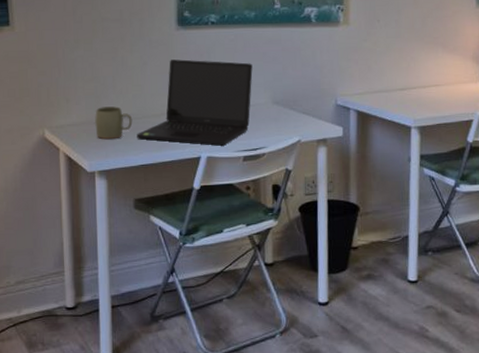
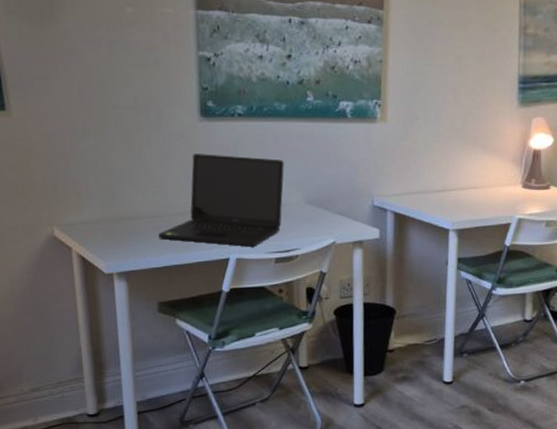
mug: present [94,106,133,139] -> none [110,203,154,238]

